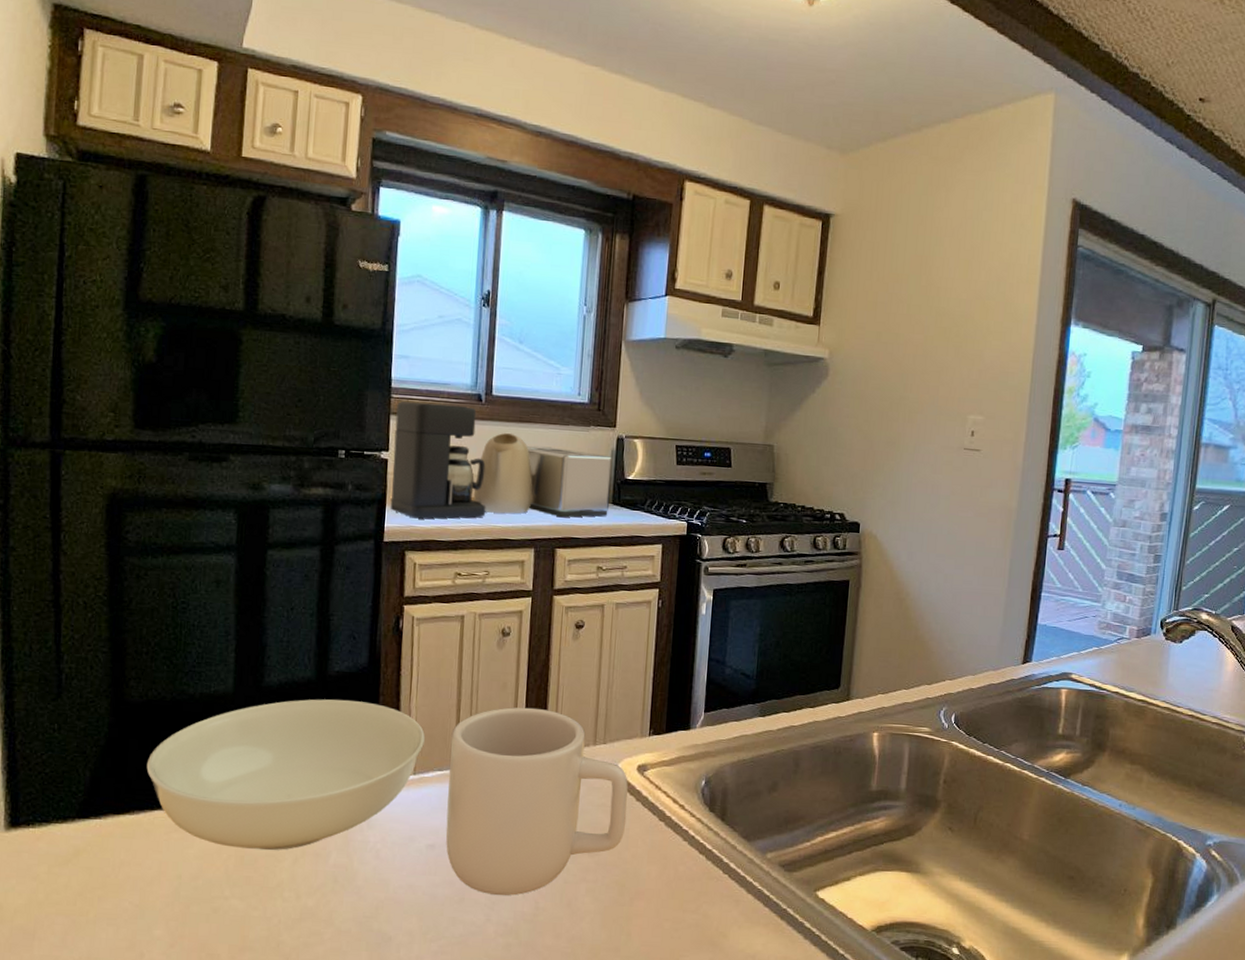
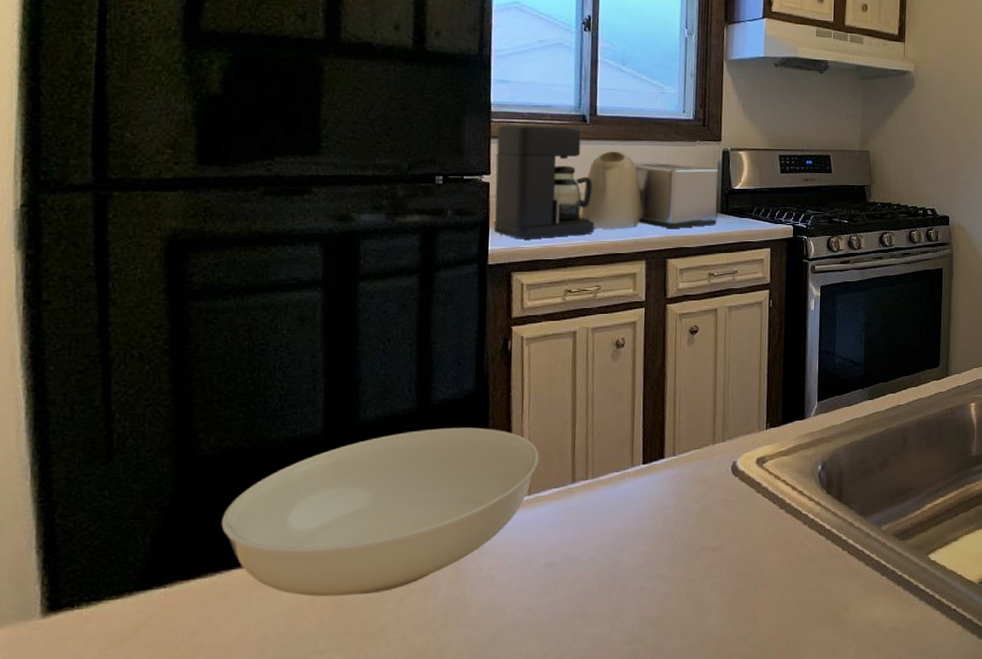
mug: present [445,707,628,896] -> none [565,414,748,605]

